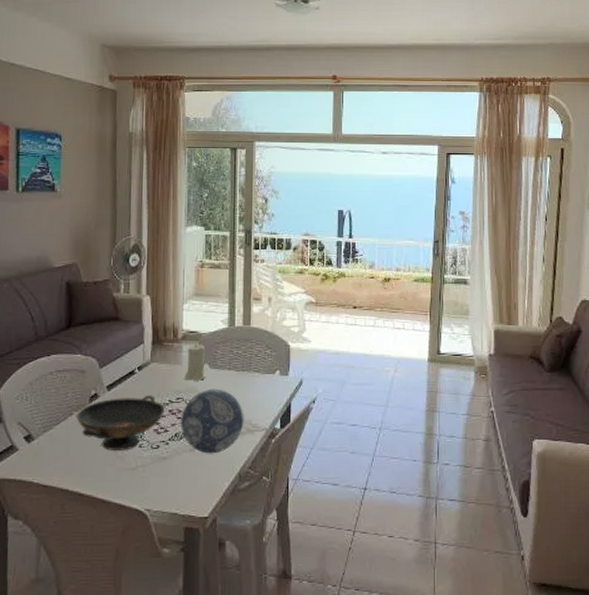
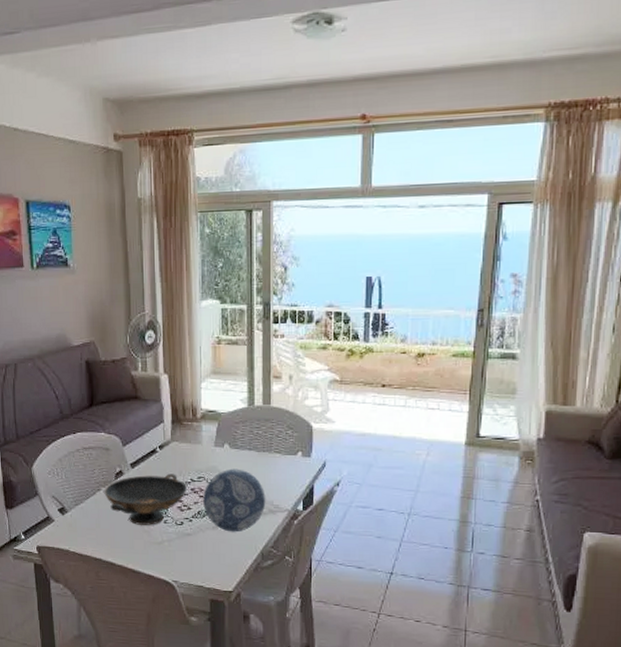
candle: present [185,343,206,381] -> none [205,423,227,460]

